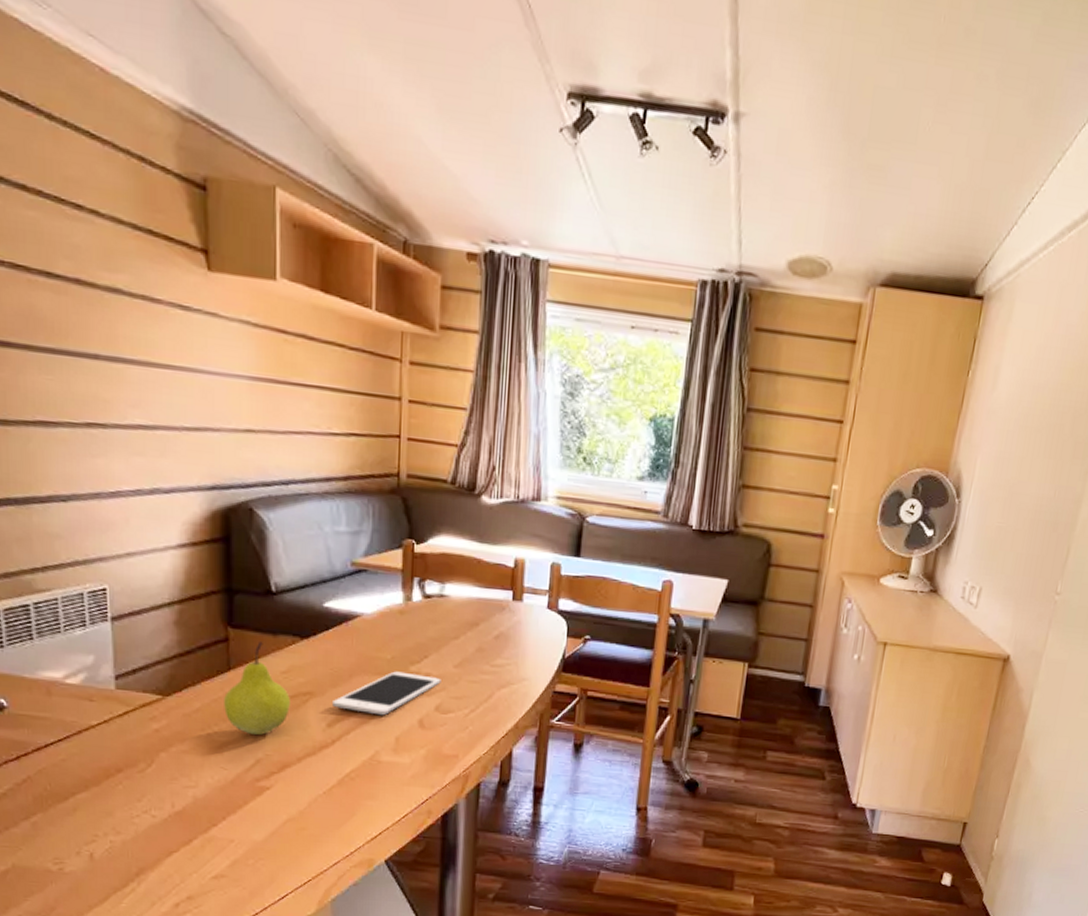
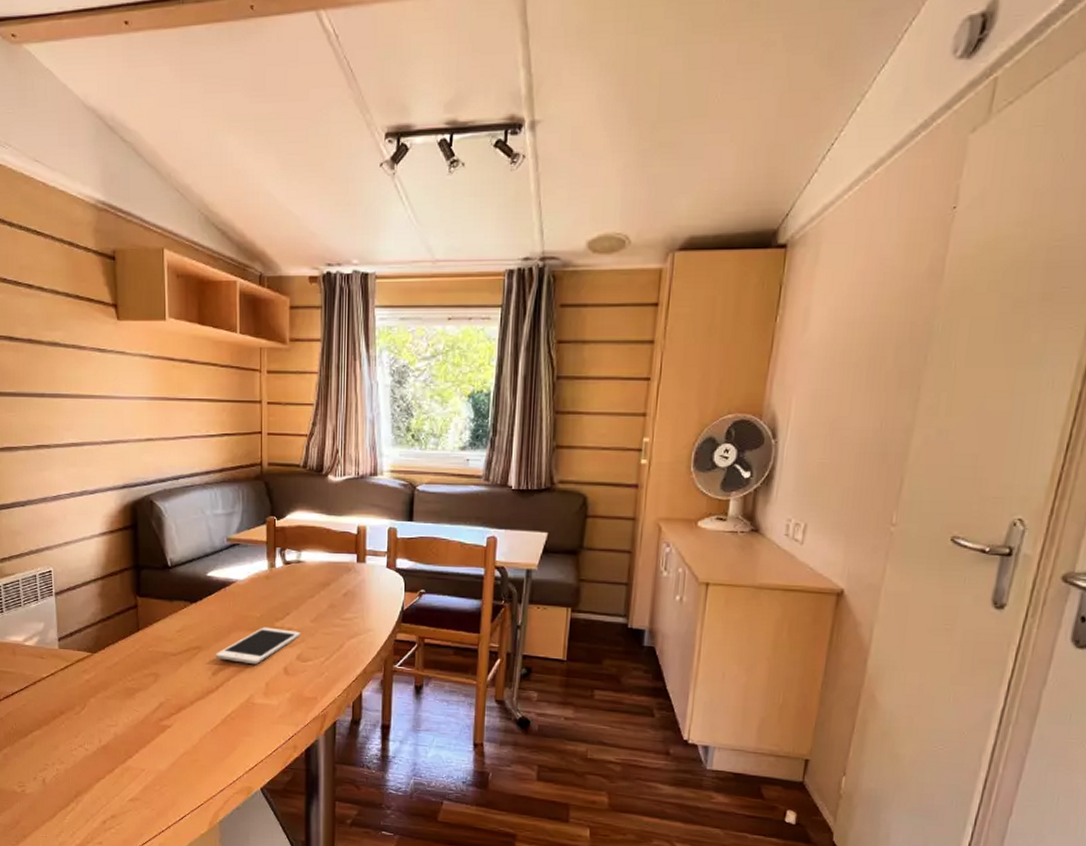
fruit: present [224,642,290,736] -> none [135,607,184,683]

